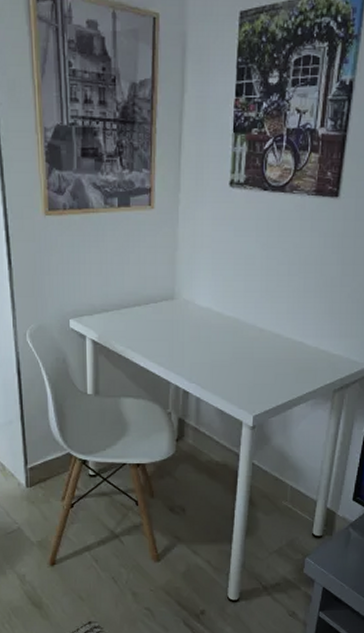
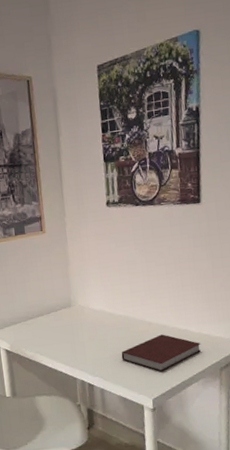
notebook: none [224,344,316,386] -> present [121,334,201,372]

